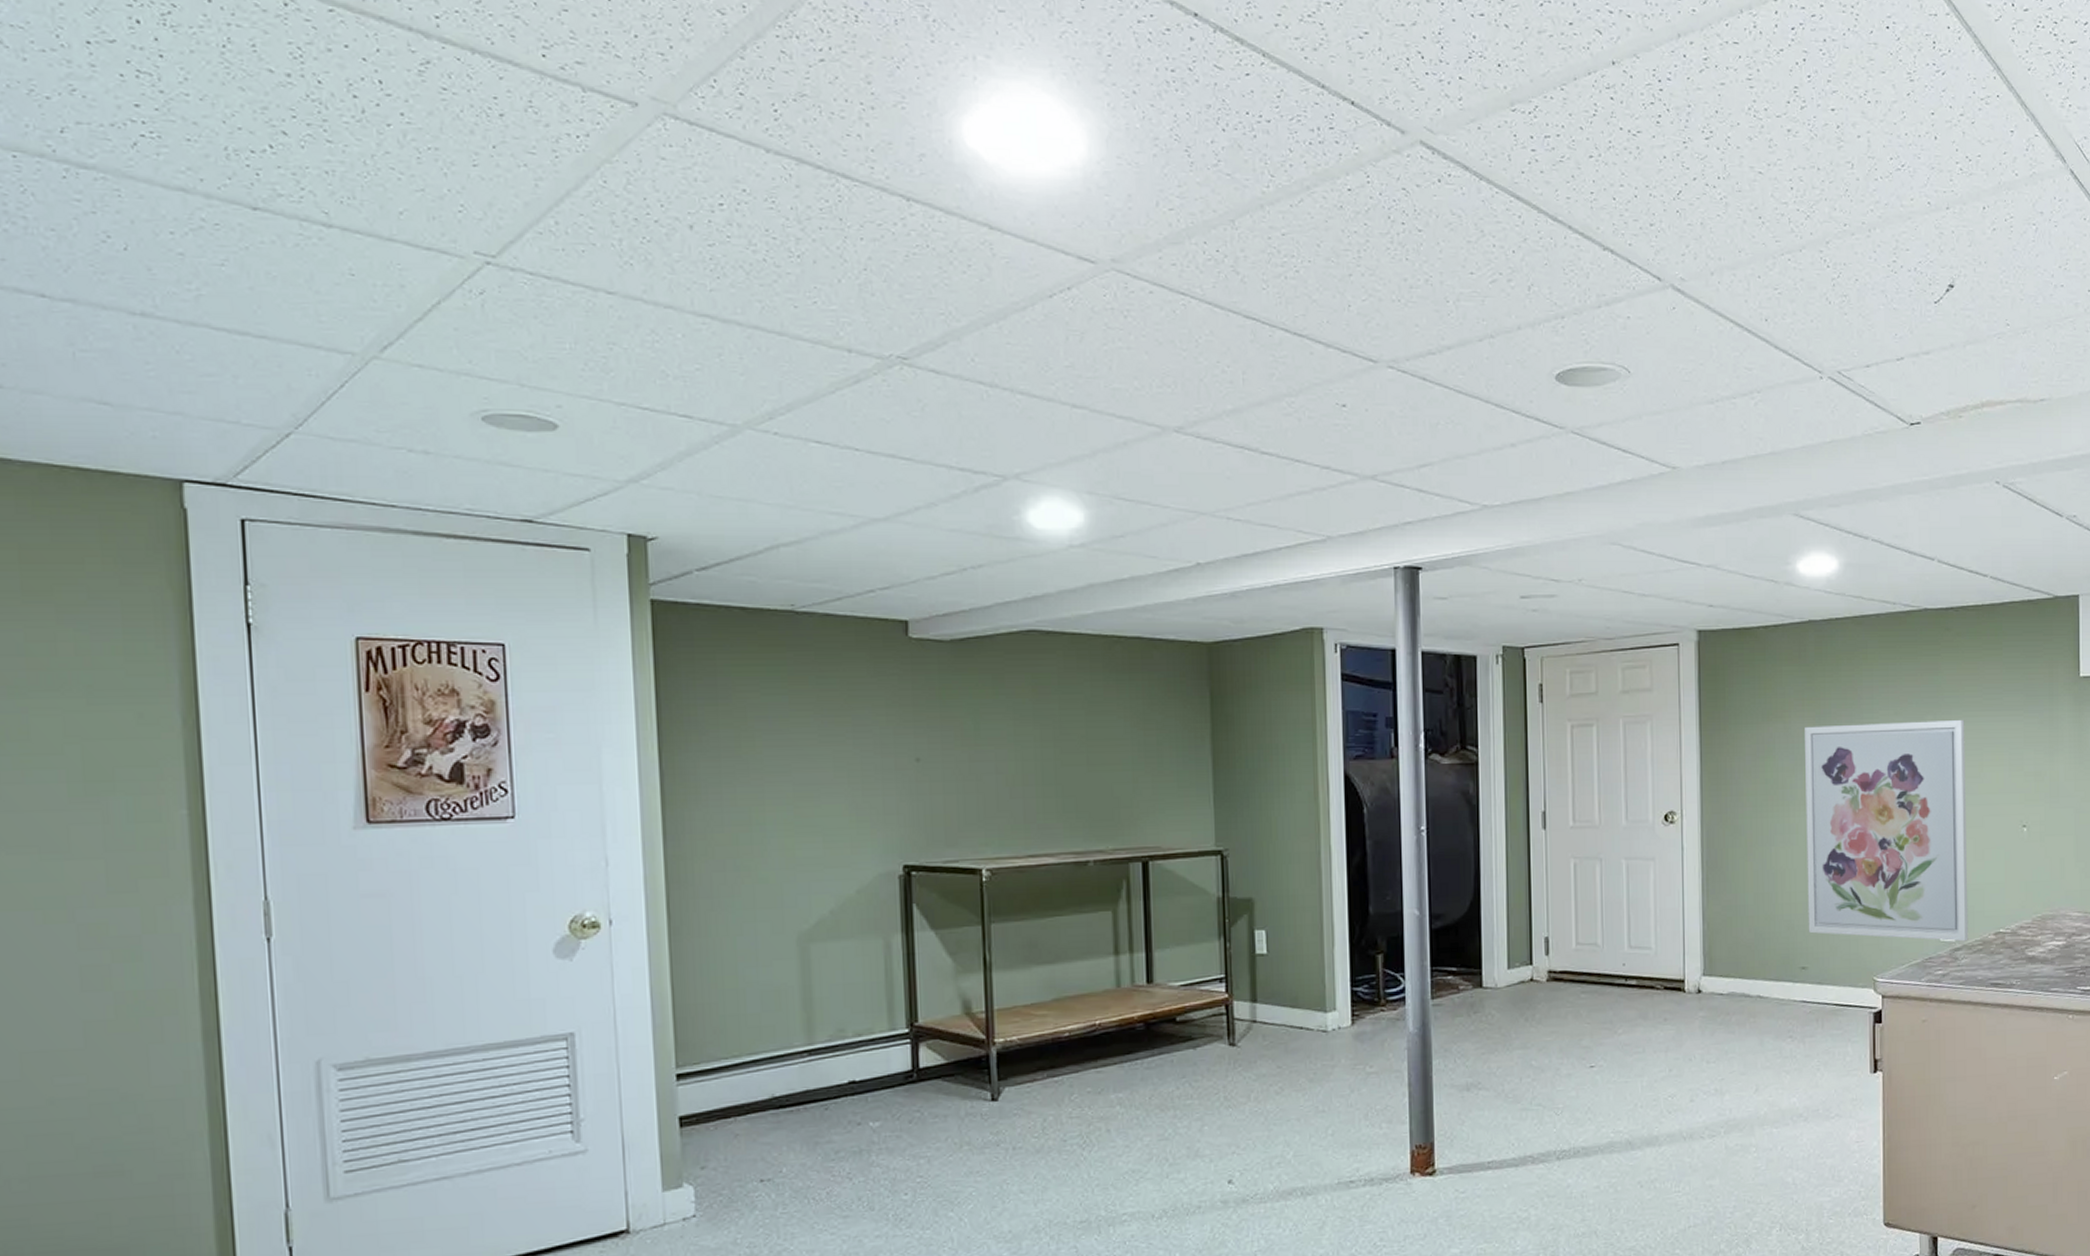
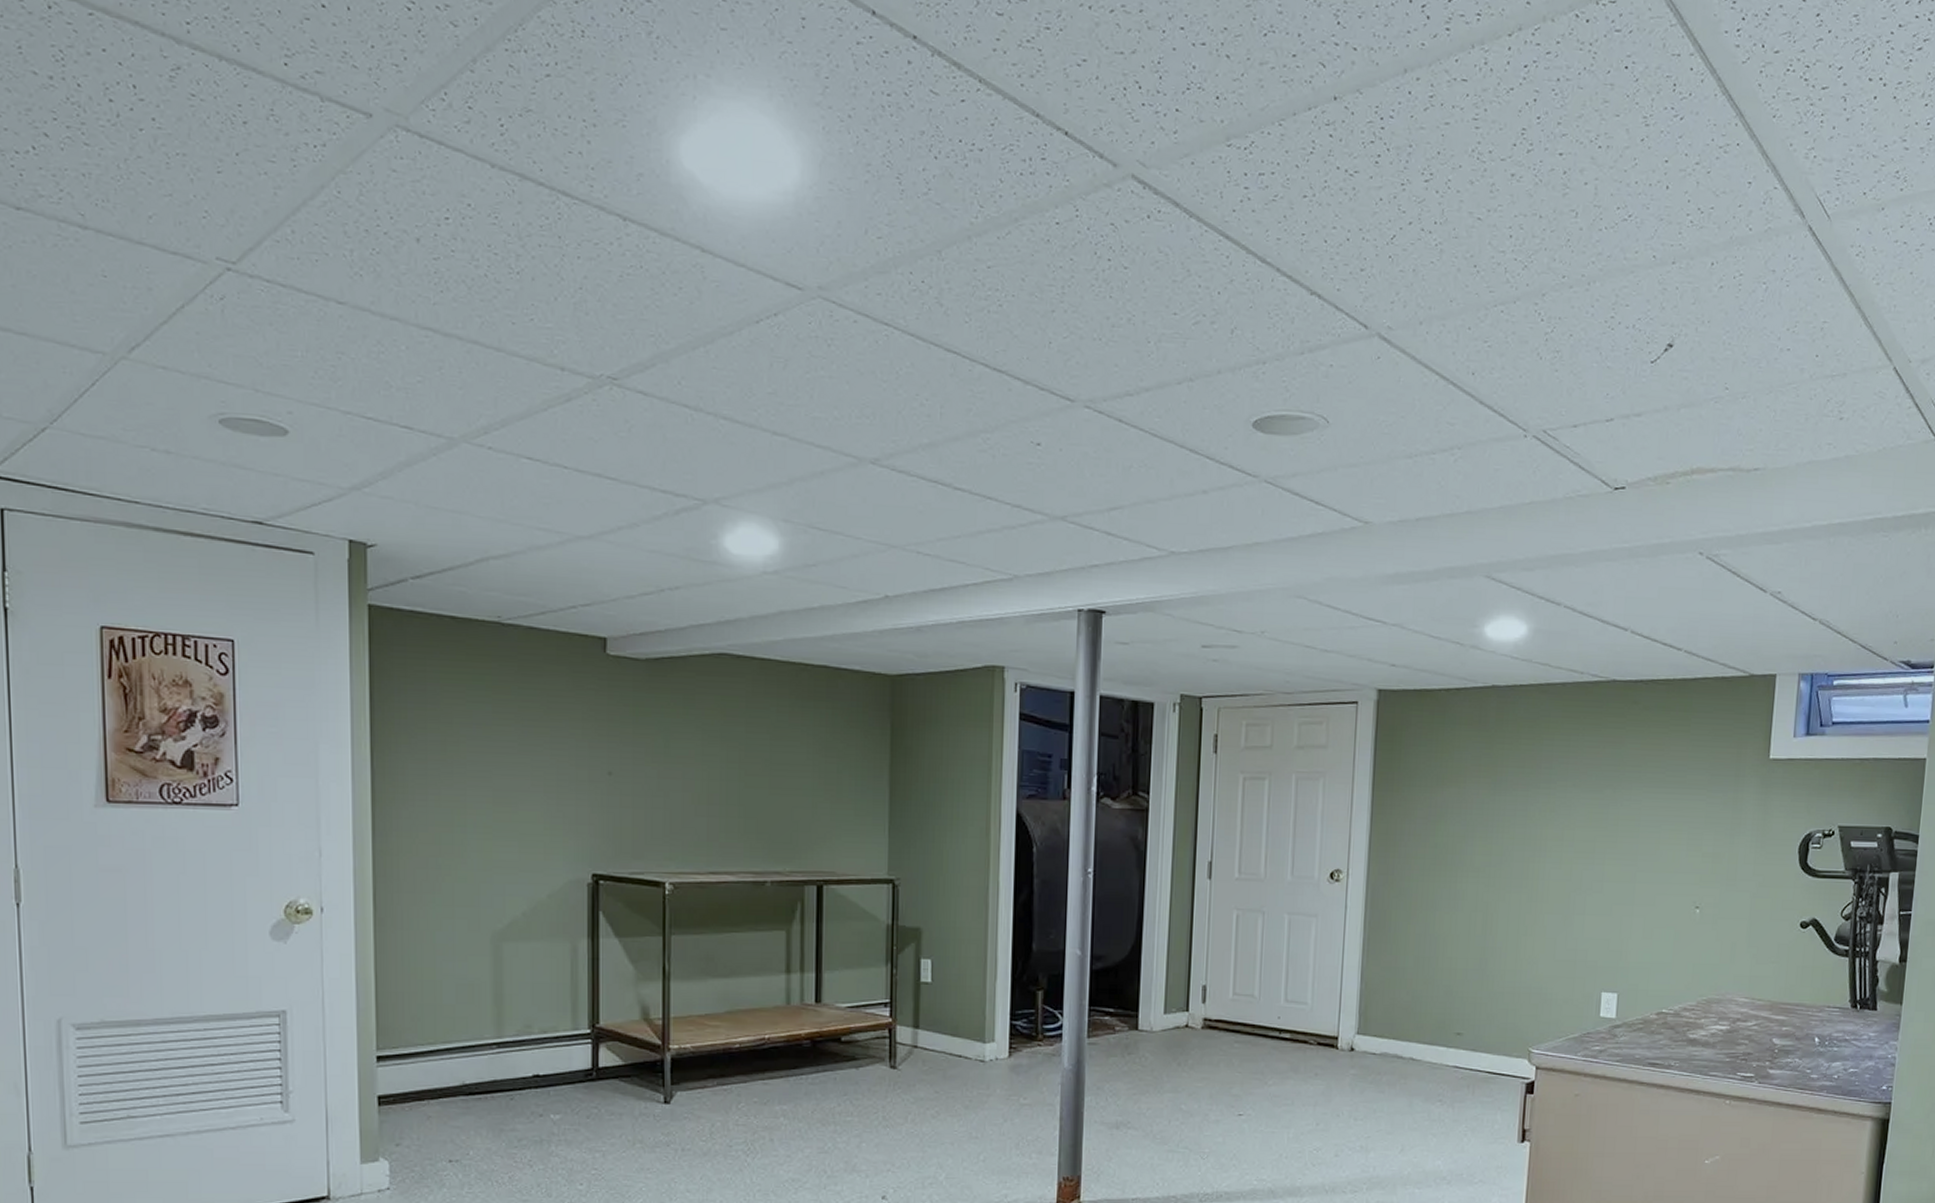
wall art: present [1805,719,1969,942] -> none [1466,793,1645,1019]

